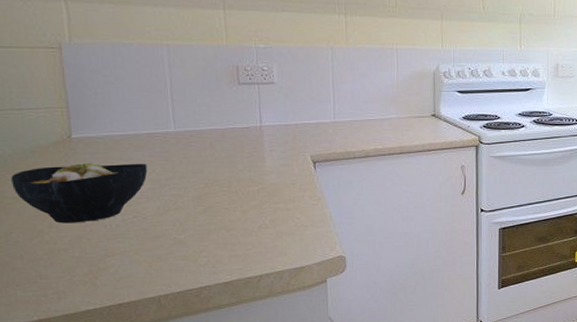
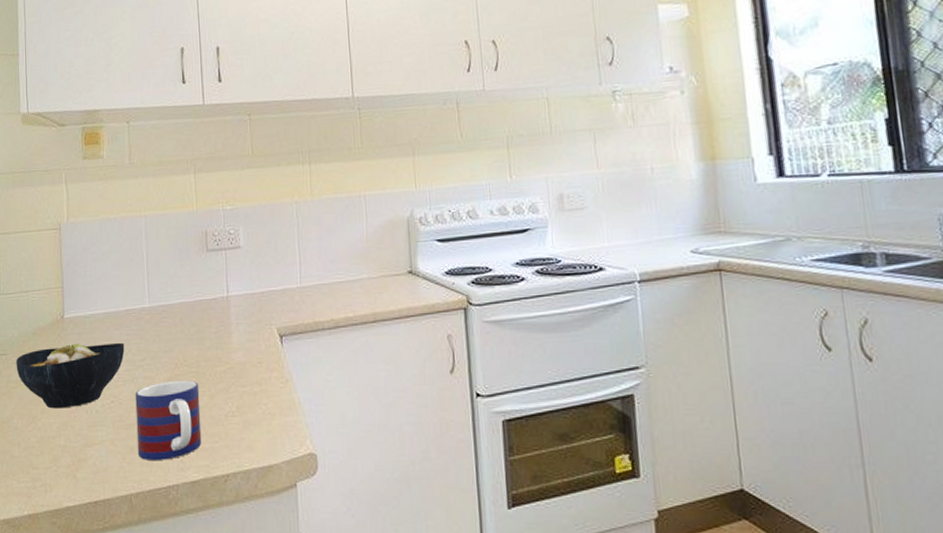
mug: none [161,198,235,267] -> present [135,380,202,460]

